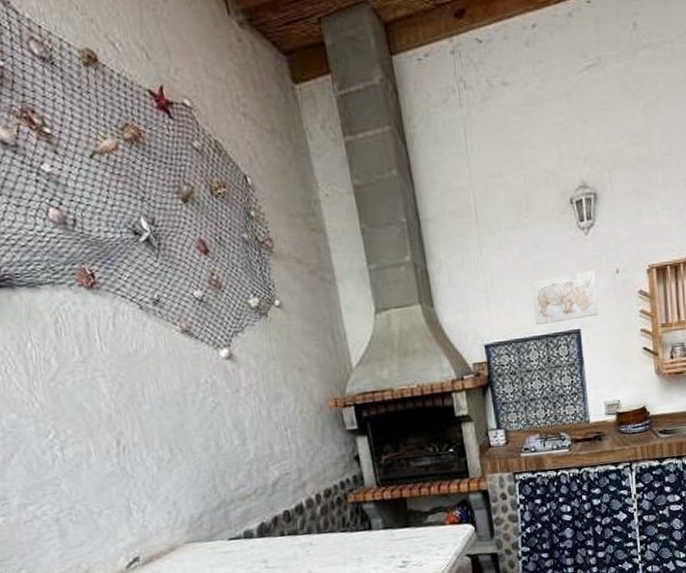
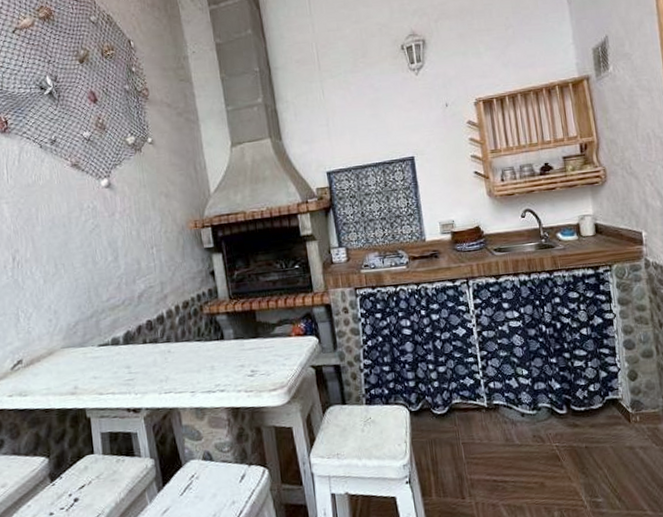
wall art: present [530,269,599,326] -> none [367,104,431,154]

